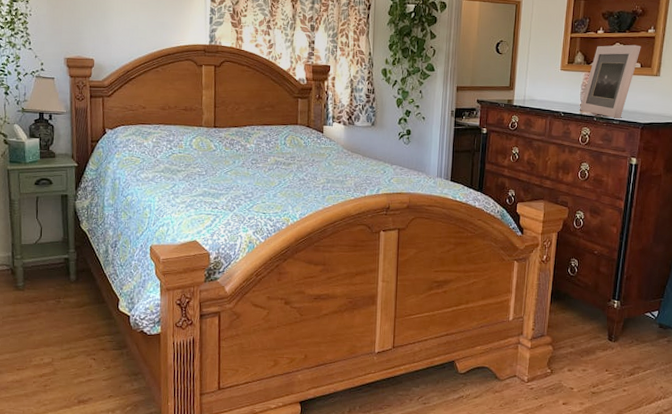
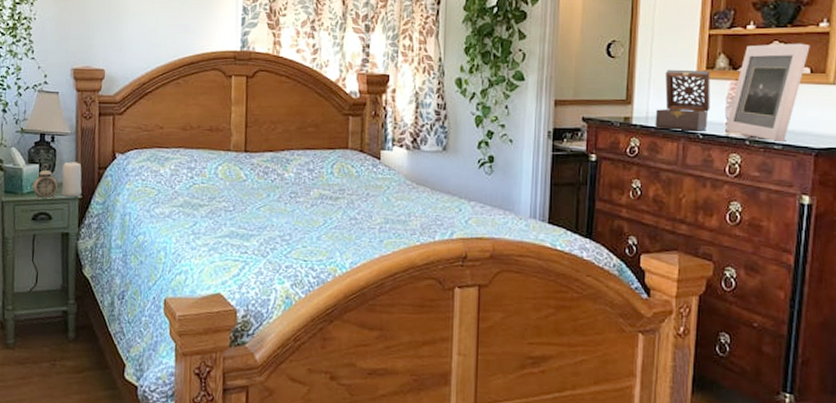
alarm clock: none [34,138,57,169] -> present [32,164,59,201]
candle: none [60,136,78,166] -> present [61,162,83,198]
jewelry box: none [530,63,571,111] -> present [655,69,710,131]

